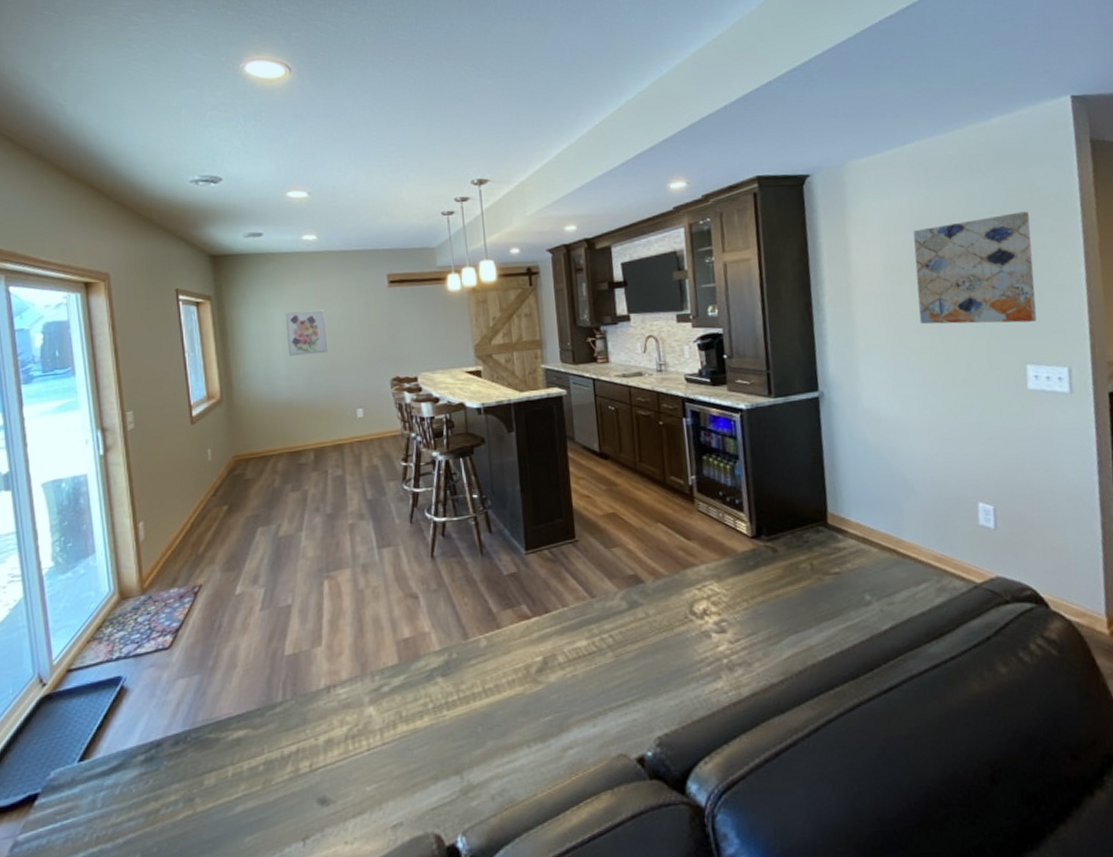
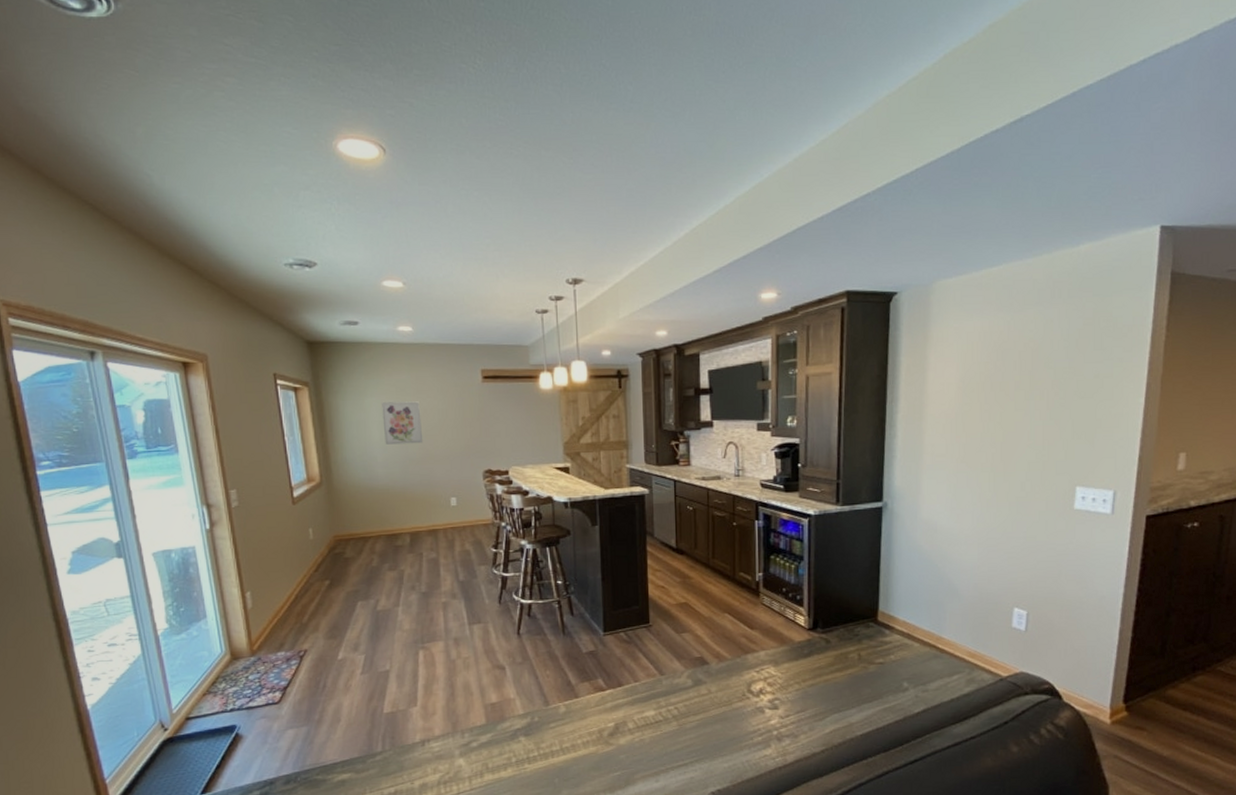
wall art: present [913,211,1037,324] -> none [984,340,1101,447]

